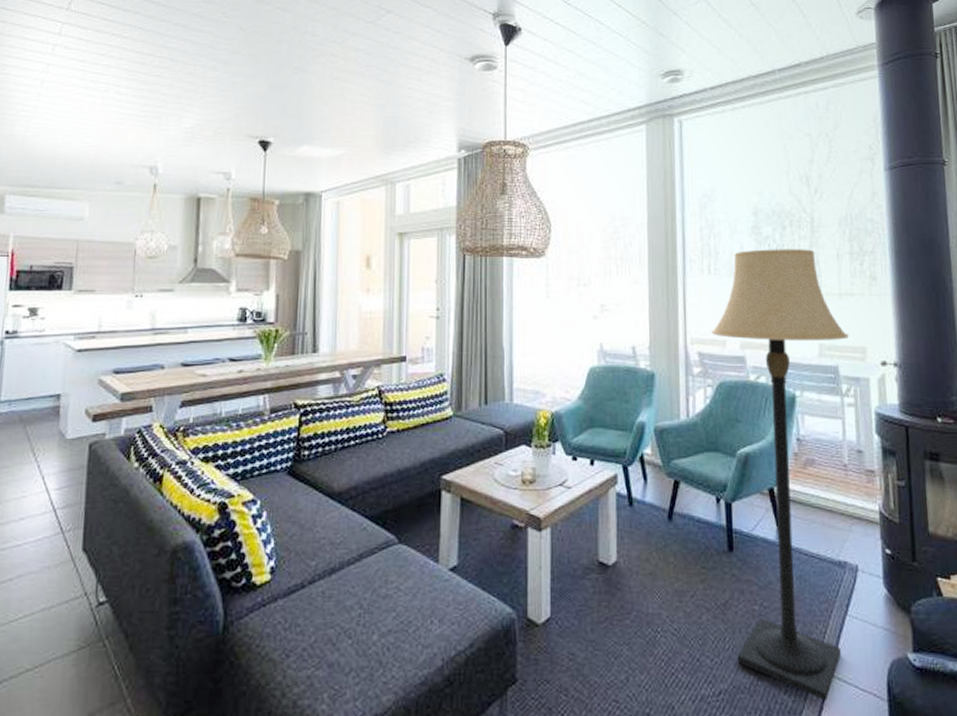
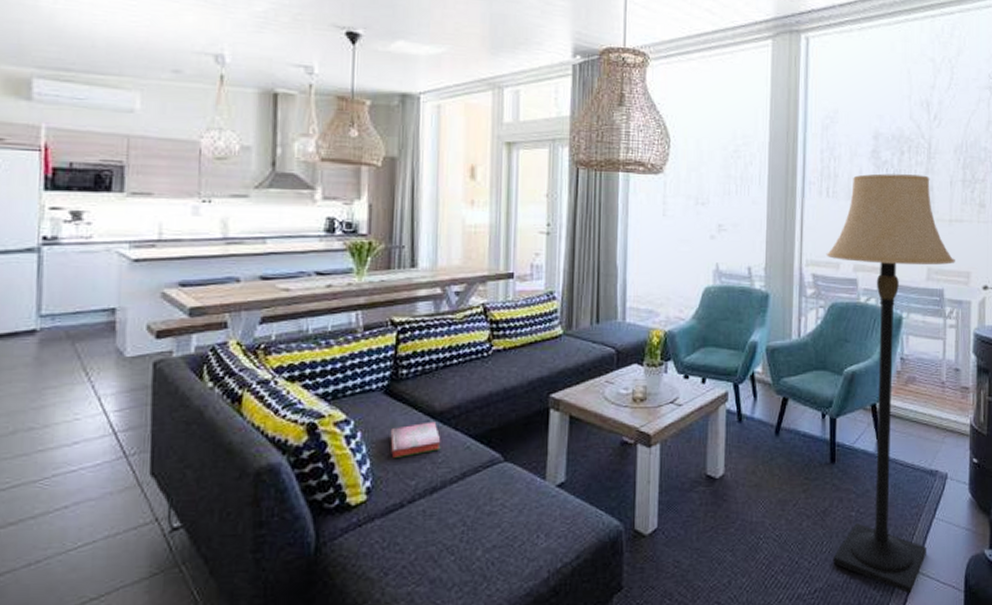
hardback book: none [292,502,339,539] -> present [390,421,441,459]

